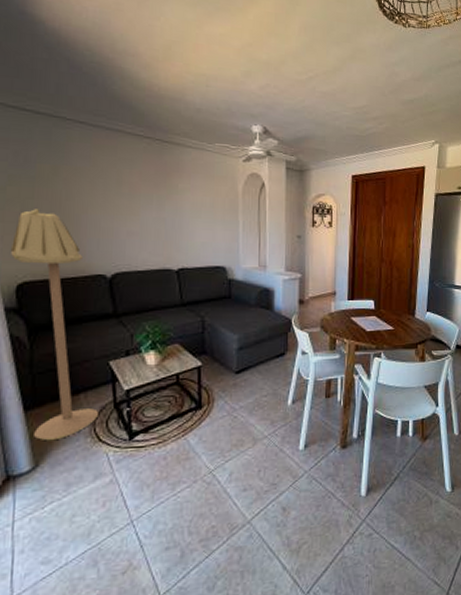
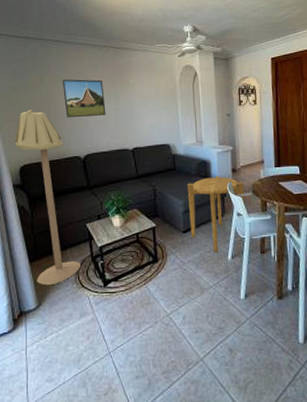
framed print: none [85,174,145,225] -> present [62,79,106,118]
side table: none [244,307,311,397] -> present [187,176,245,252]

